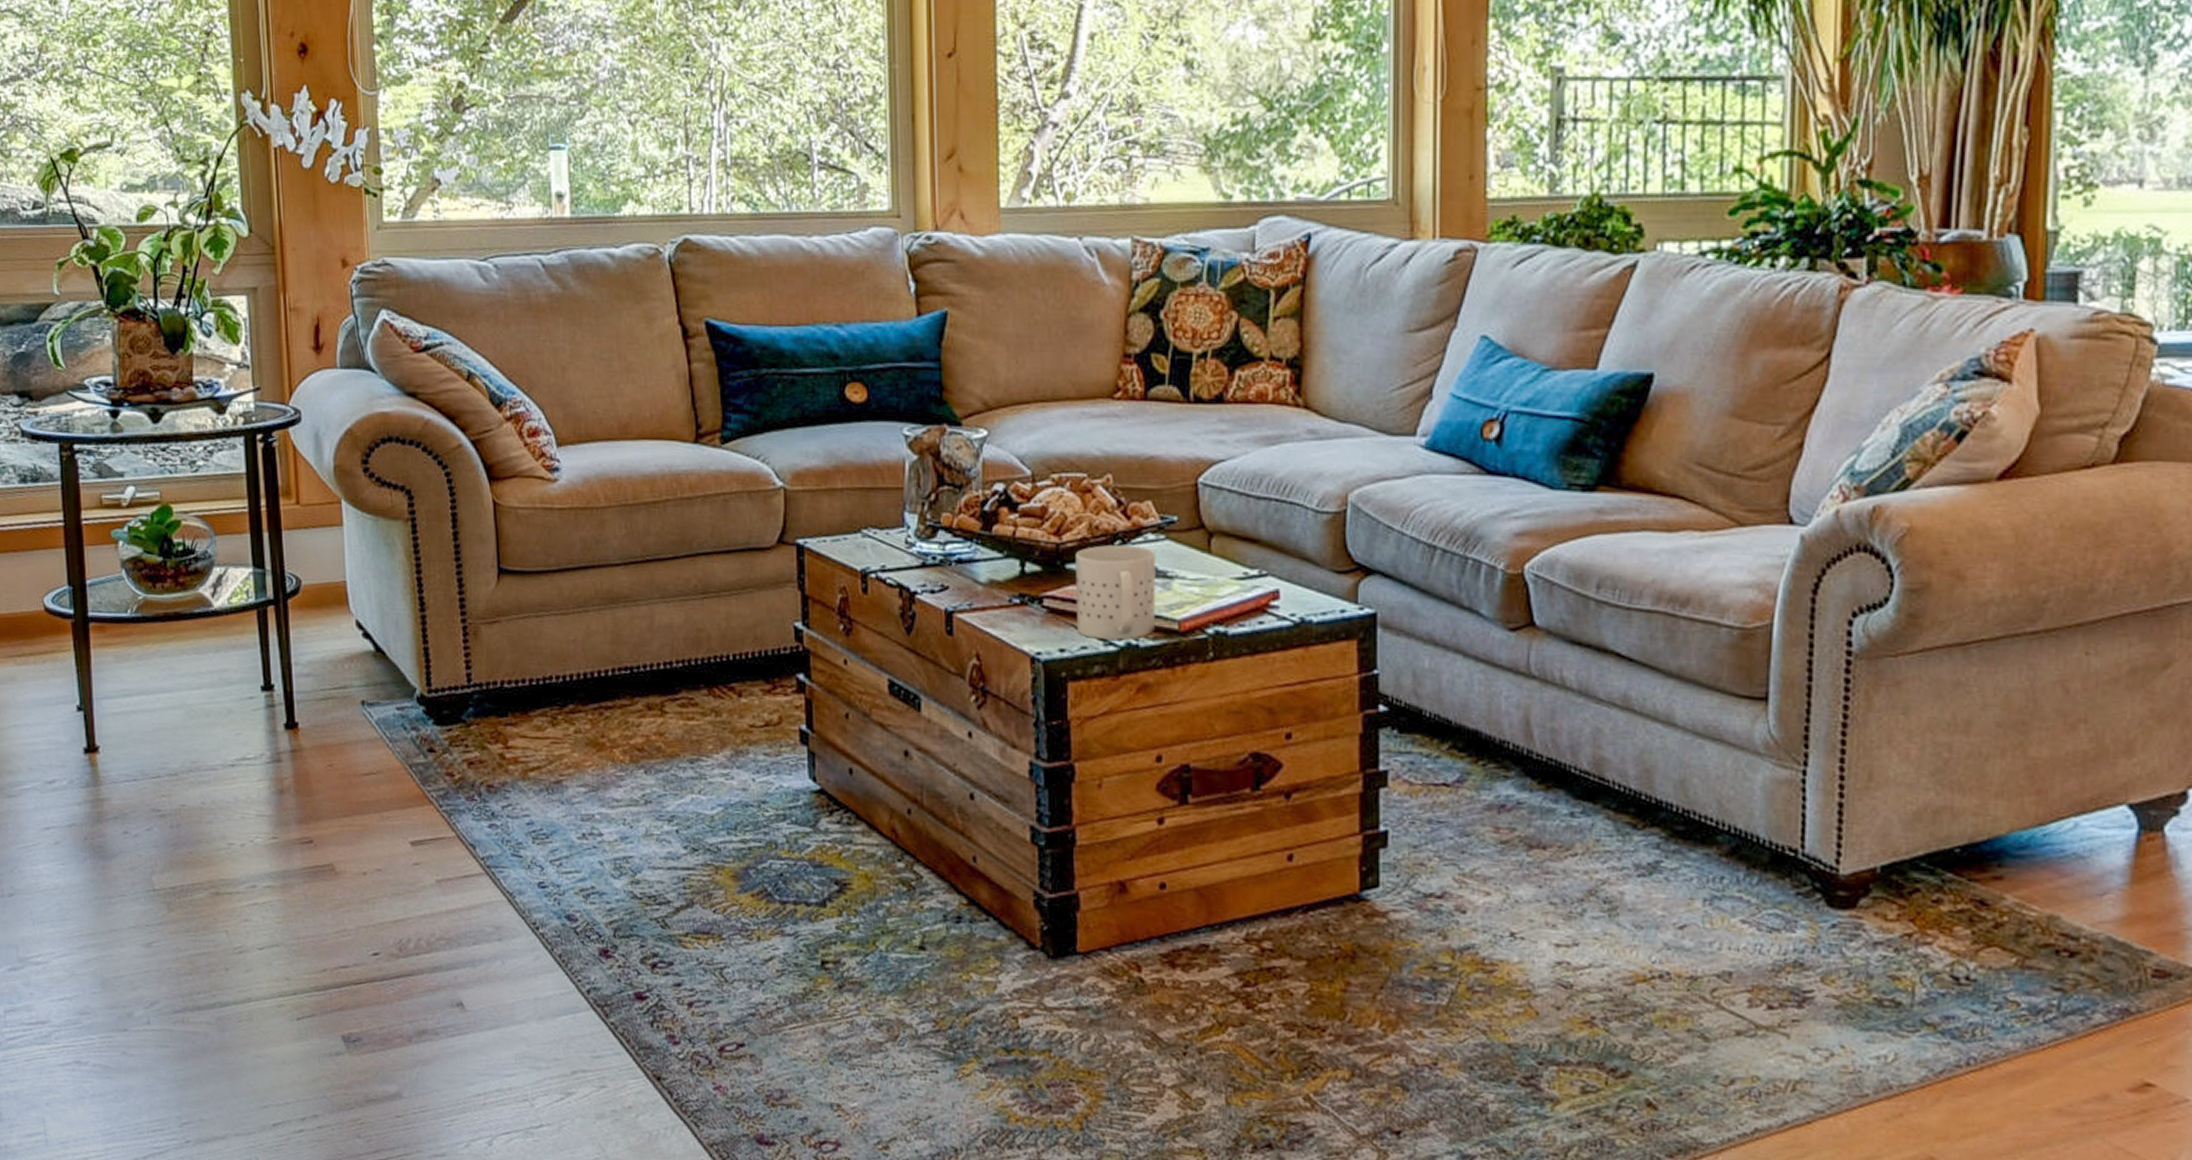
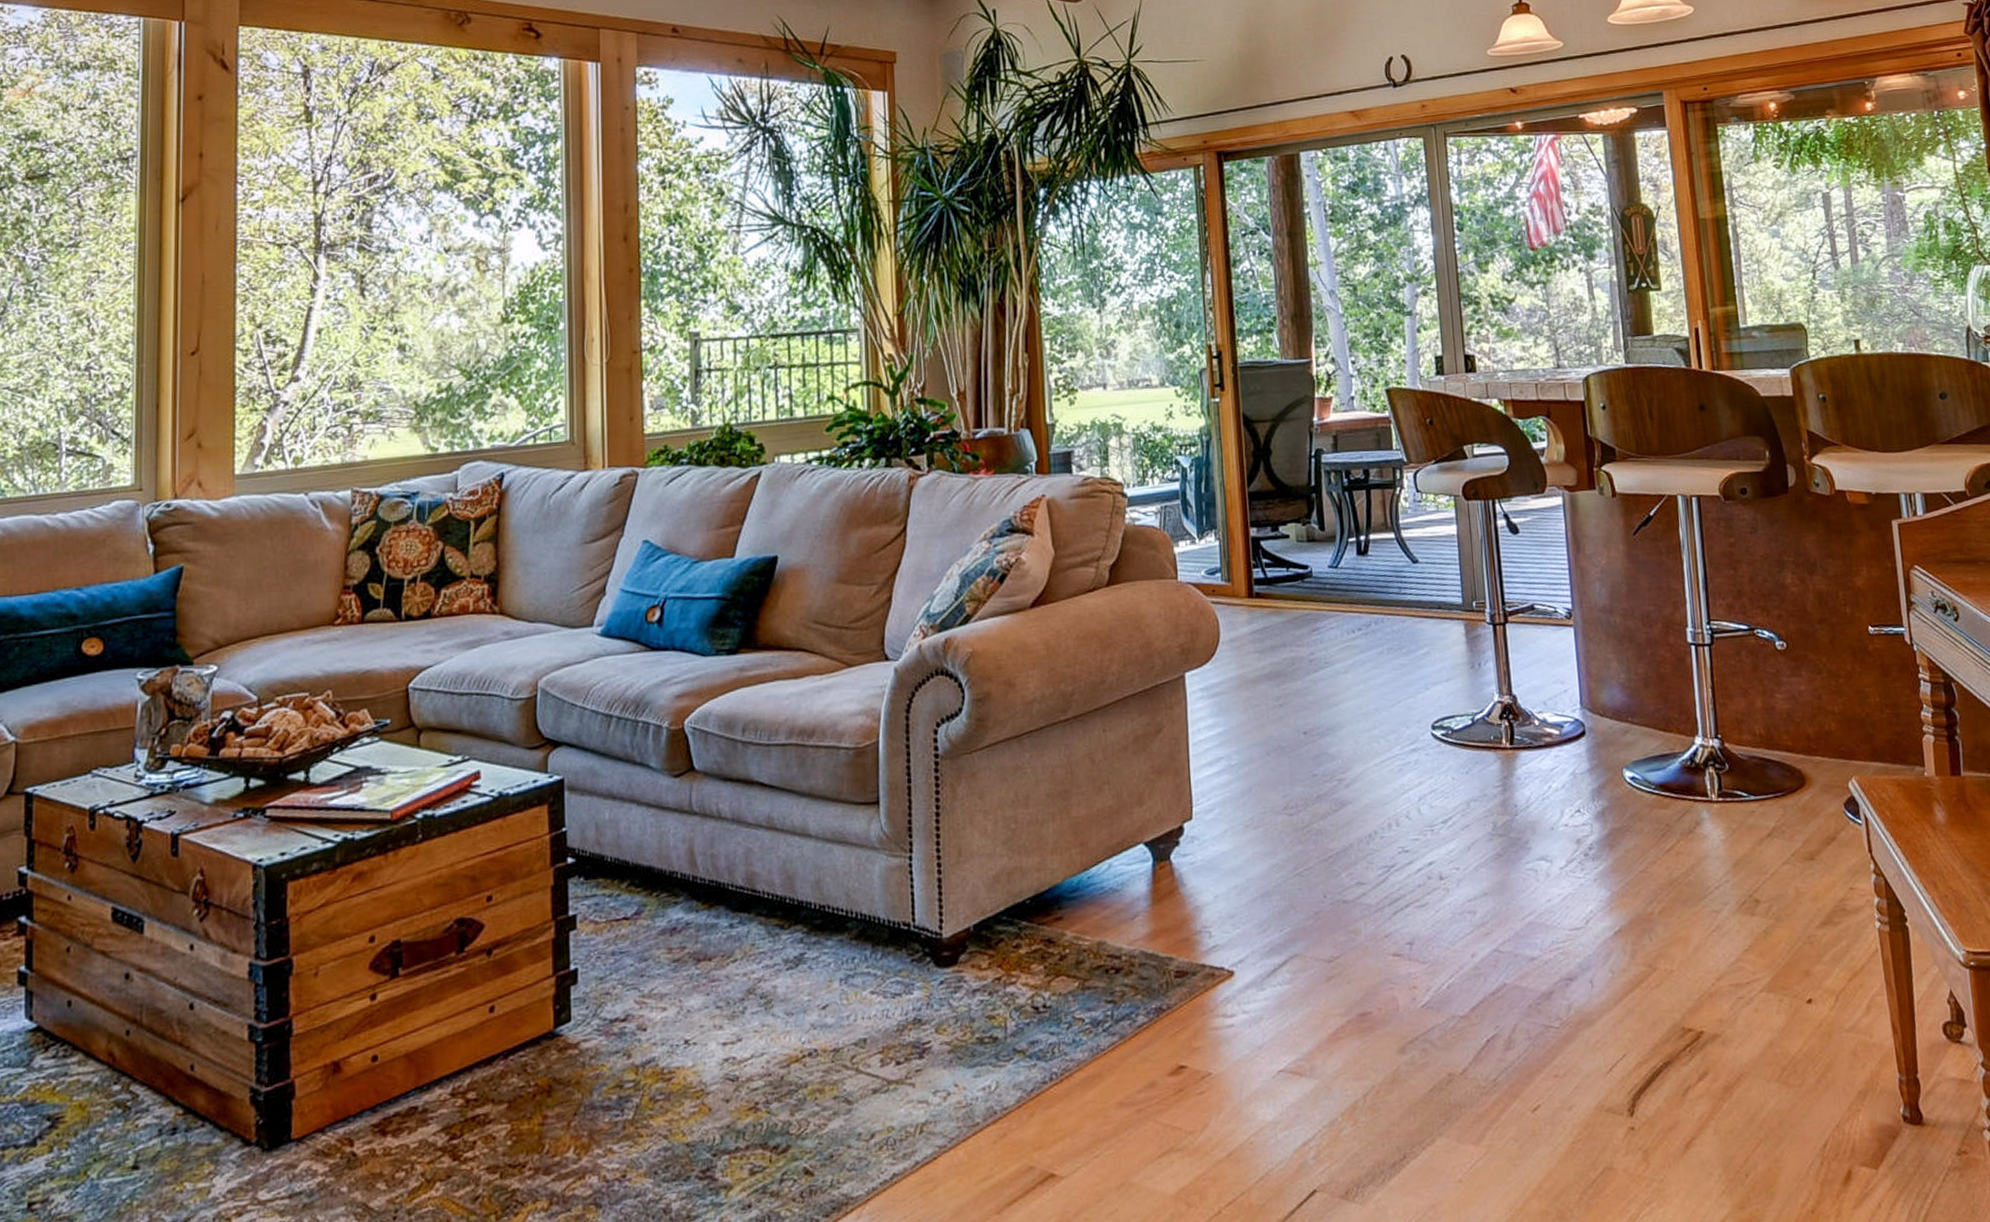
mug: present [1075,544,1156,640] -> none [296,750,370,839]

